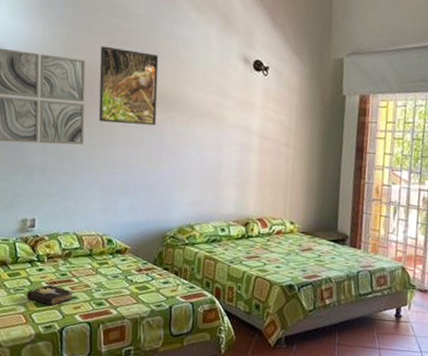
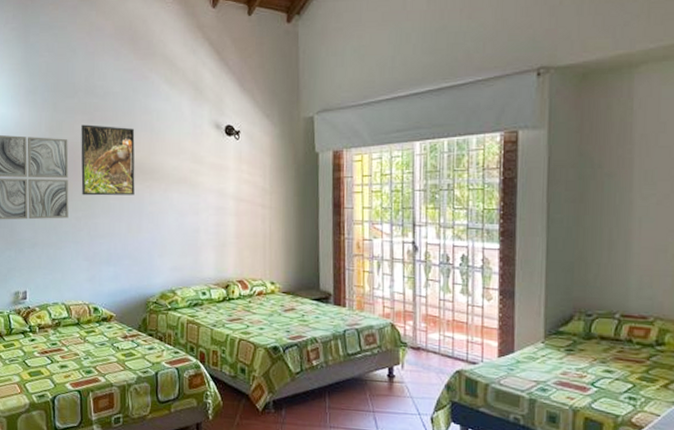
hardback book: present [26,284,74,306] -> none [21,354,64,375]

